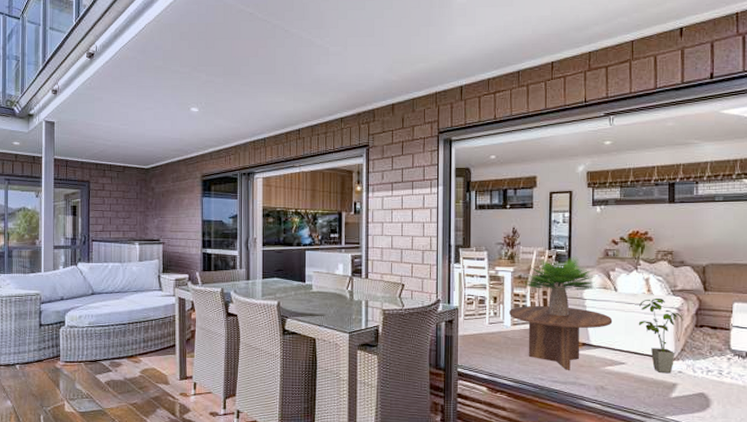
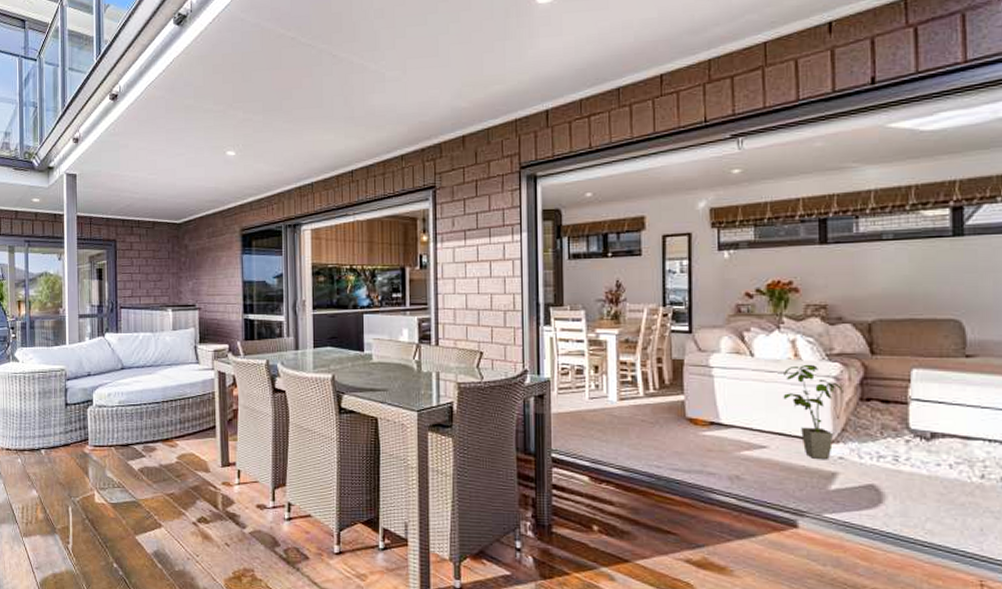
coffee table: present [509,305,613,370] -> none [615,375,749,456]
potted plant: present [523,256,595,316] -> none [631,313,725,388]

